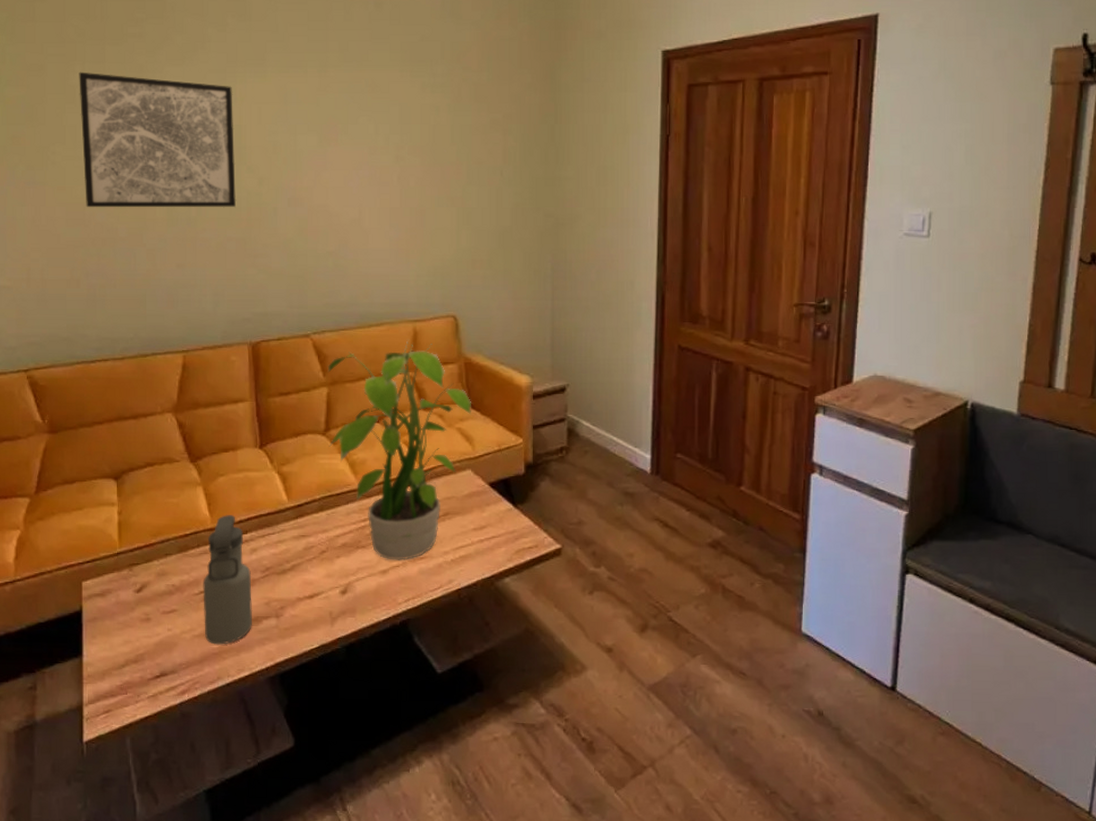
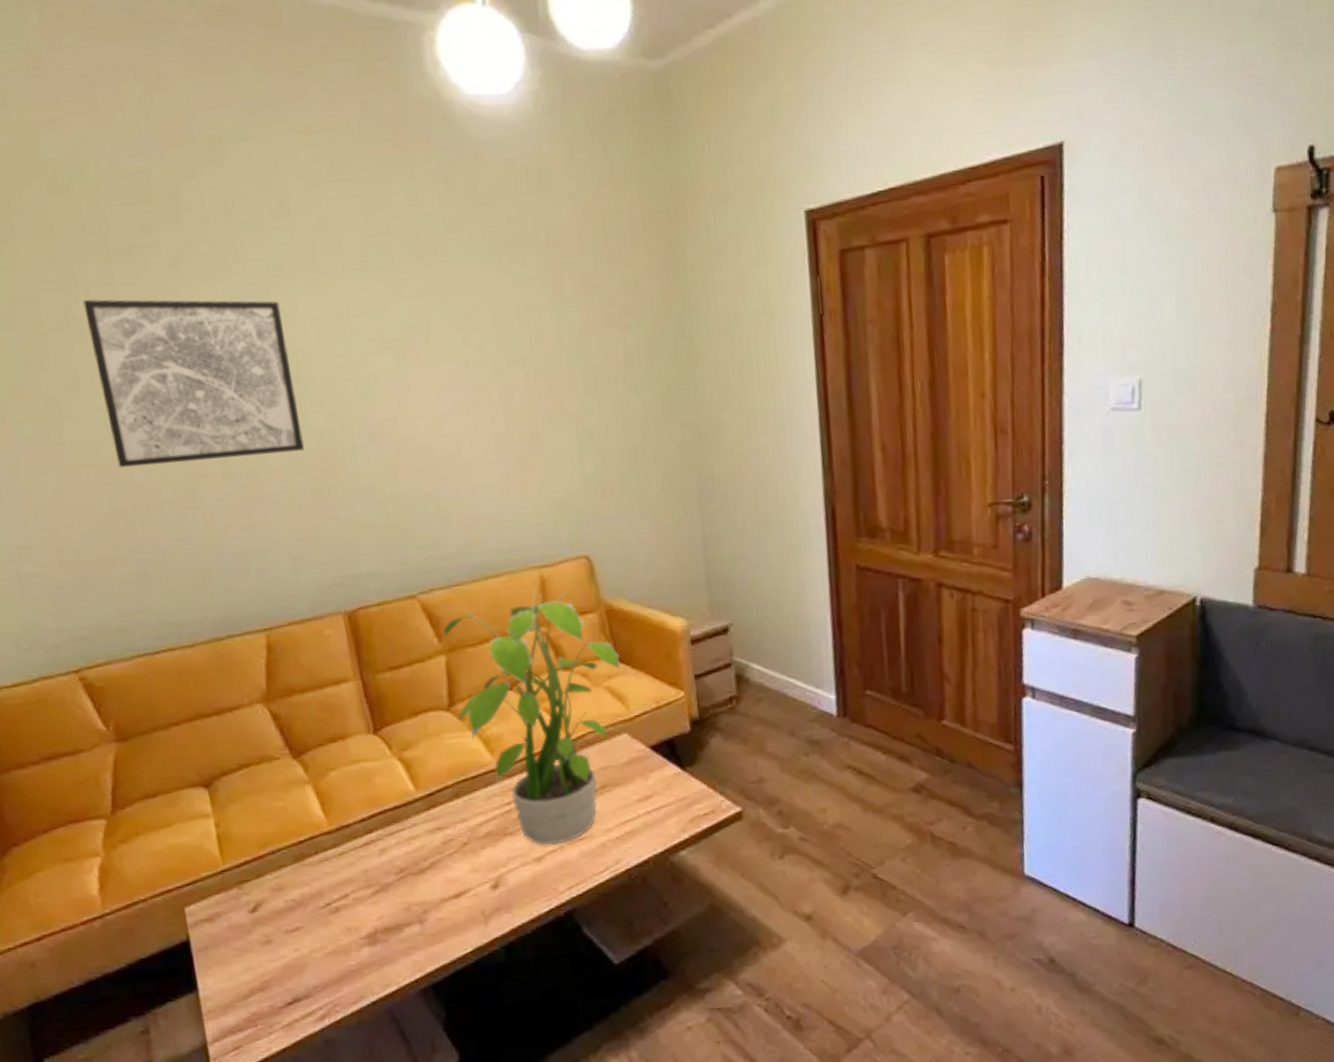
water bottle: present [203,515,253,645] -> none [325,813,393,961]

